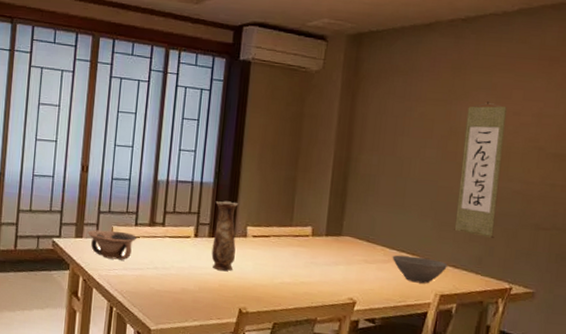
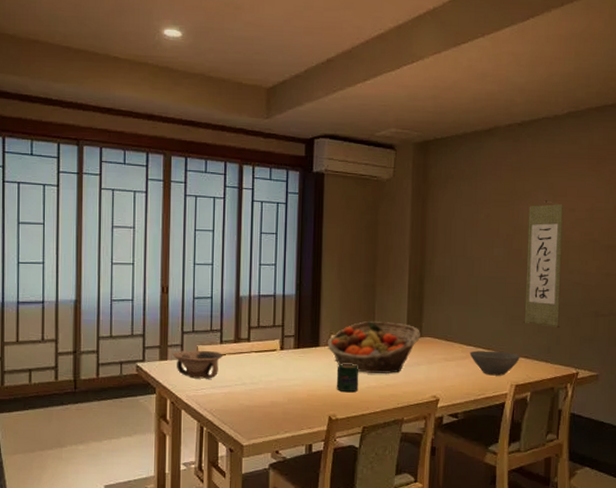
vase: present [211,201,239,271] -> none [298,311,321,380]
fruit basket: none [242,215,341,271] -> present [327,321,420,373]
jar: none [248,257,274,287] -> present [336,364,359,393]

